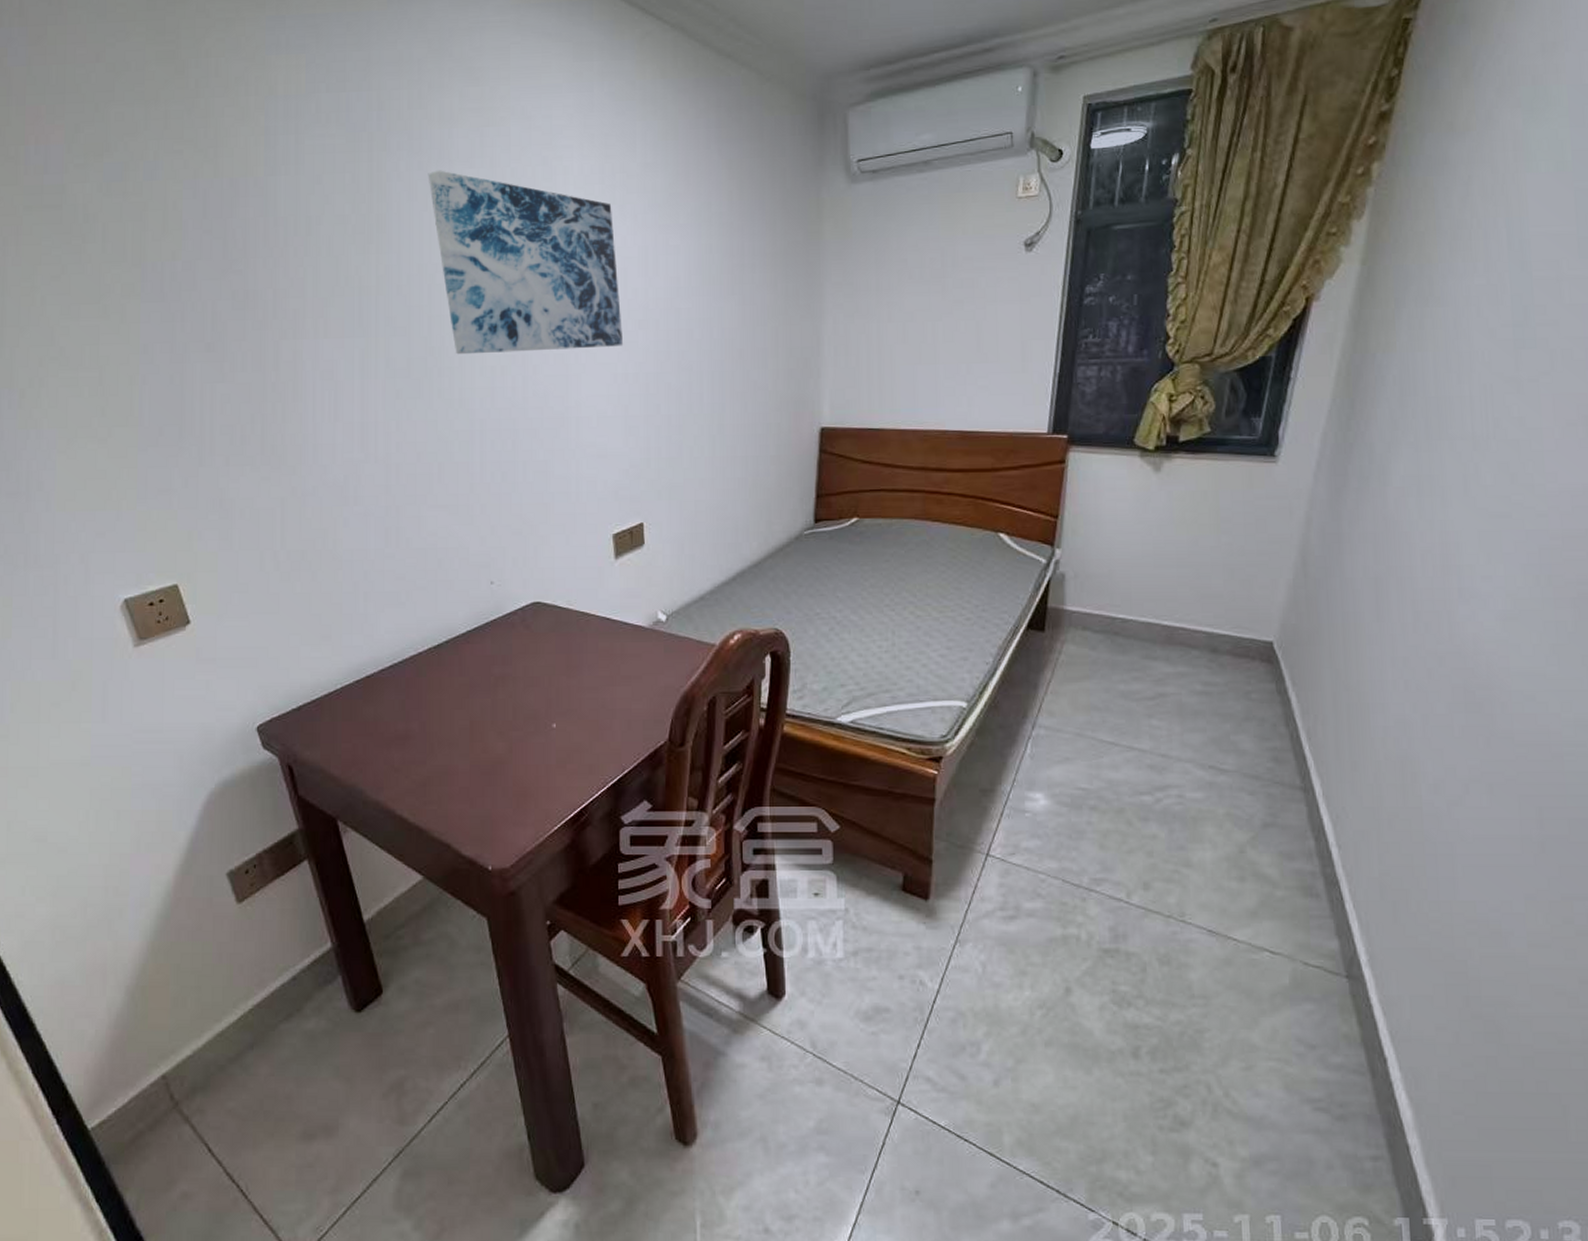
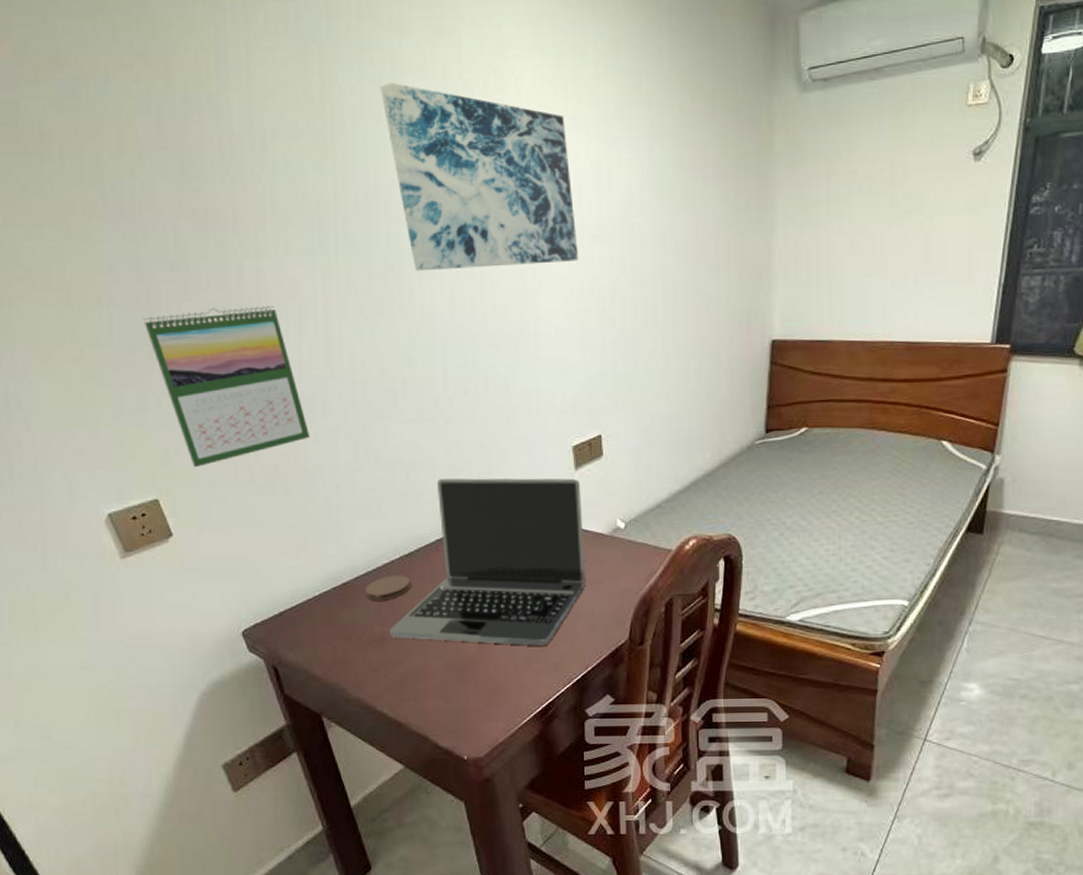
calendar: none [174,387,340,552] -> present [142,306,311,468]
coaster: none [389,668,439,695] -> present [365,575,411,601]
laptop: none [413,566,623,746] -> present [389,478,585,646]

